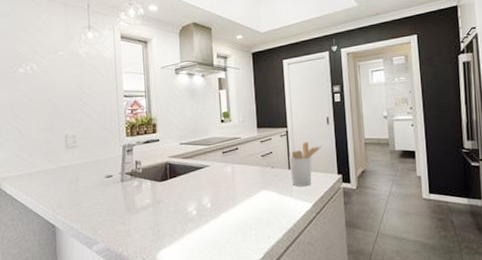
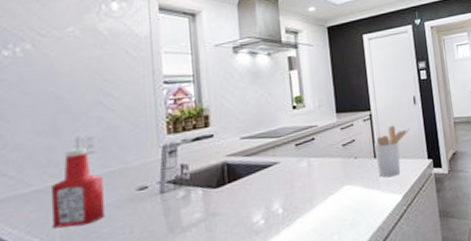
ketchup bottle: none [49,142,84,200] -> present [50,147,105,229]

